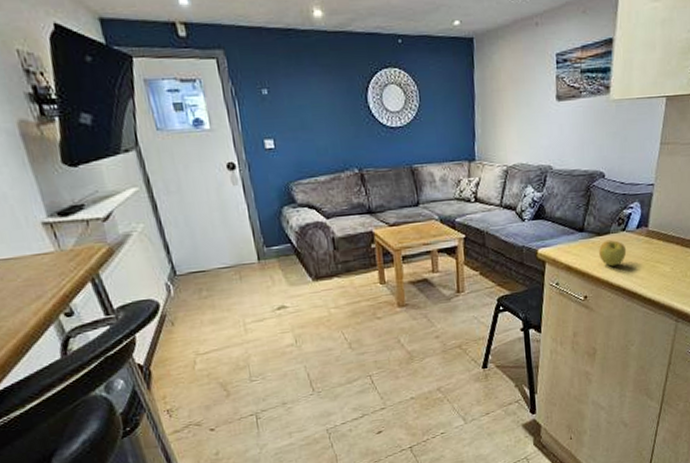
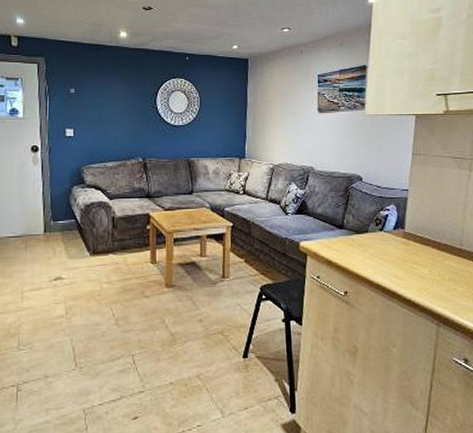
apple: present [599,240,627,267] -> none [358,238,385,264]

